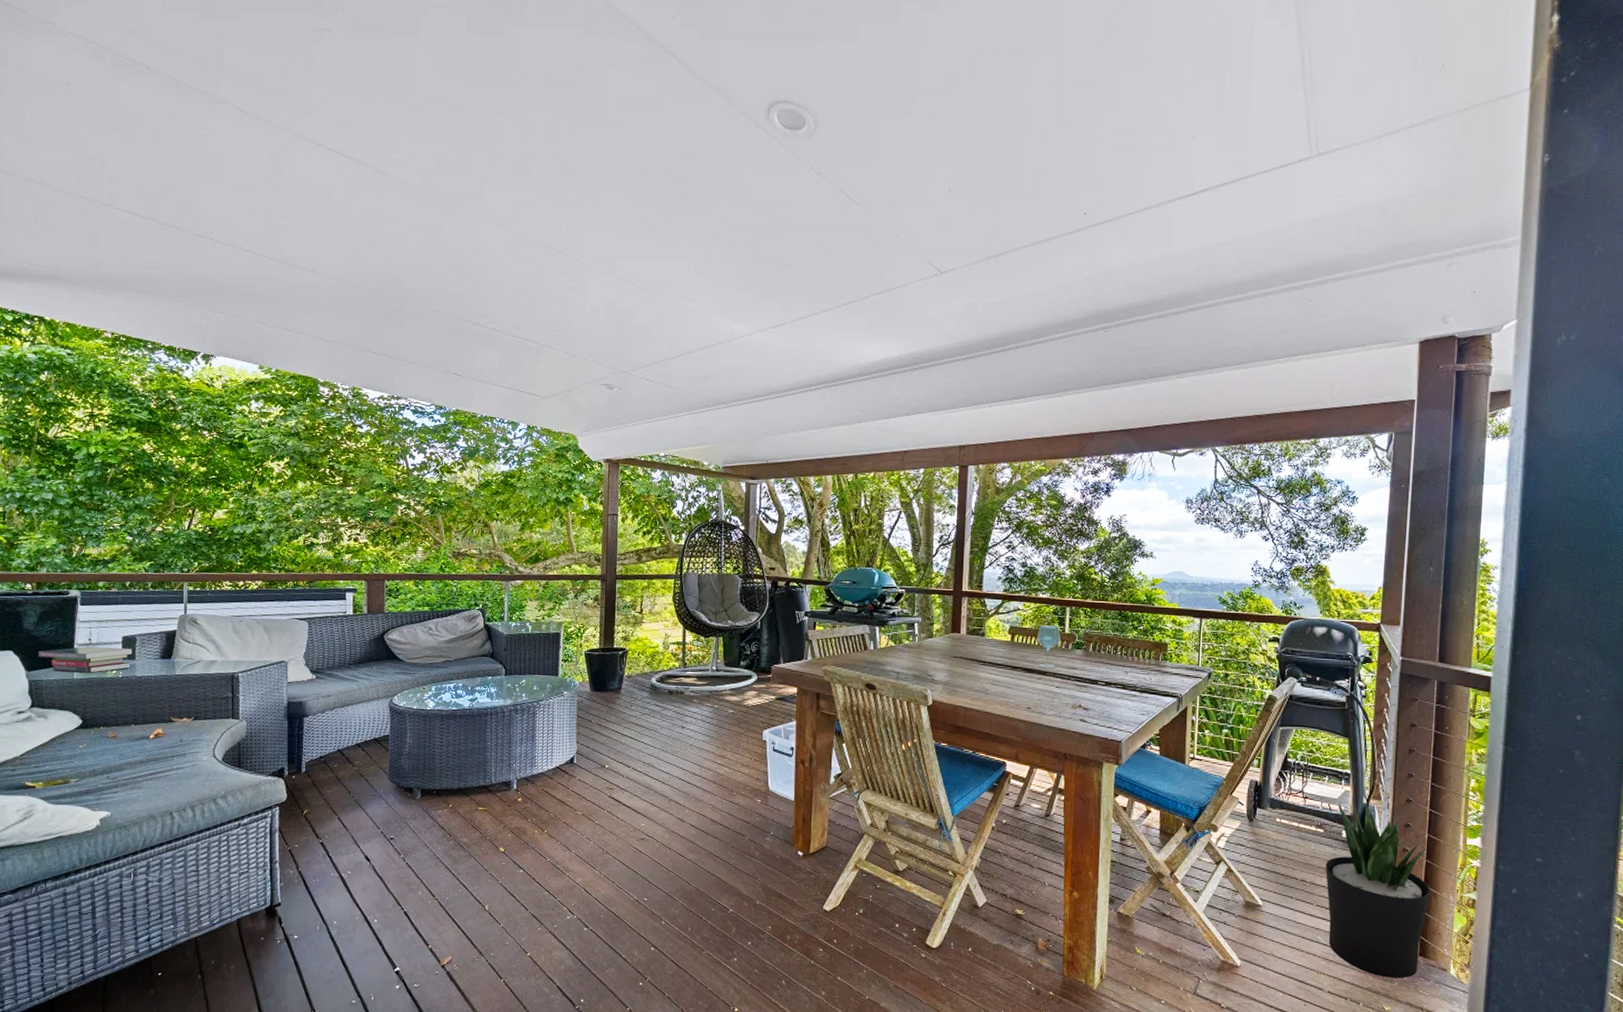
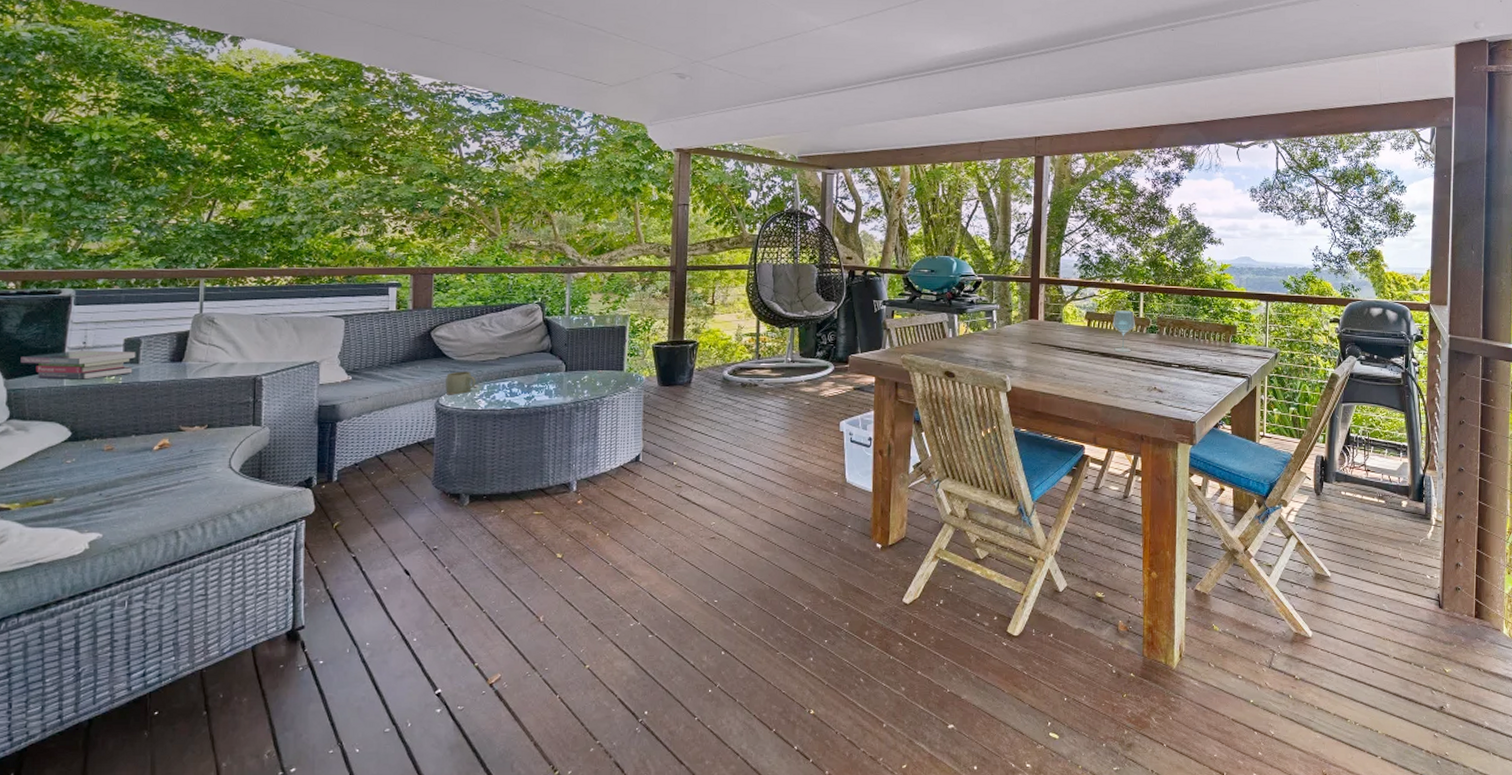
mug: none [397,673,425,695] -> present [444,371,476,395]
planter: present [1325,796,1431,979] -> none [1387,467,1483,641]

